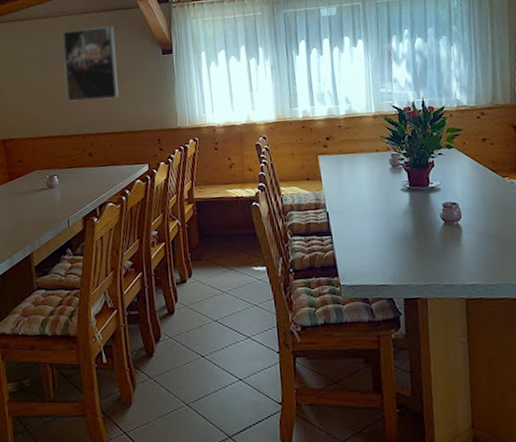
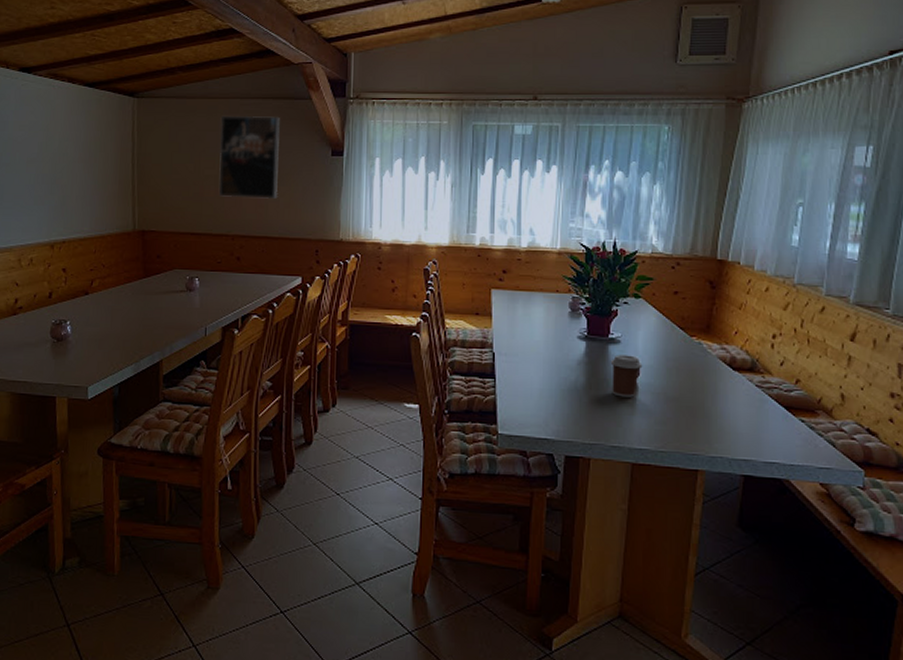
coffee cup: none [433,200,463,239] -> present [610,354,643,397]

